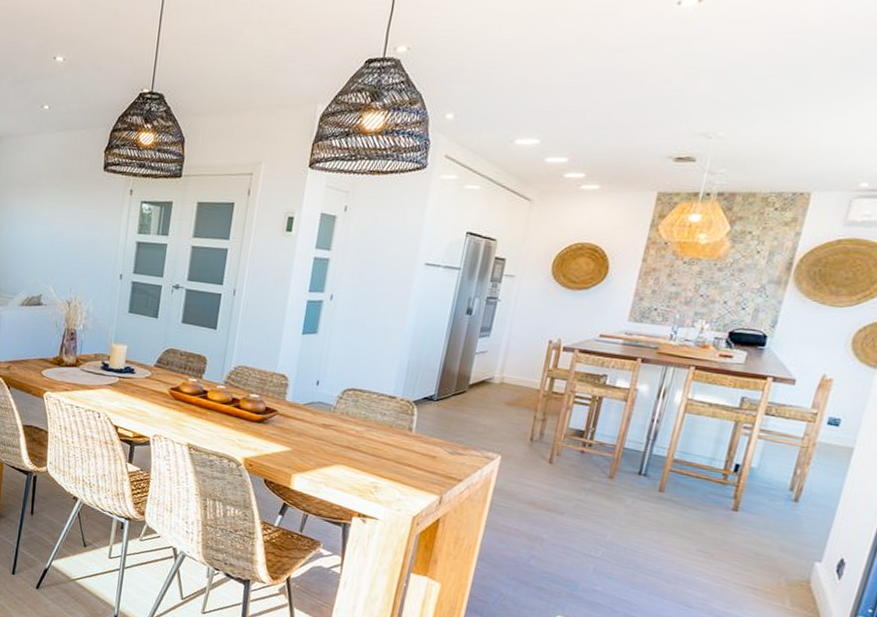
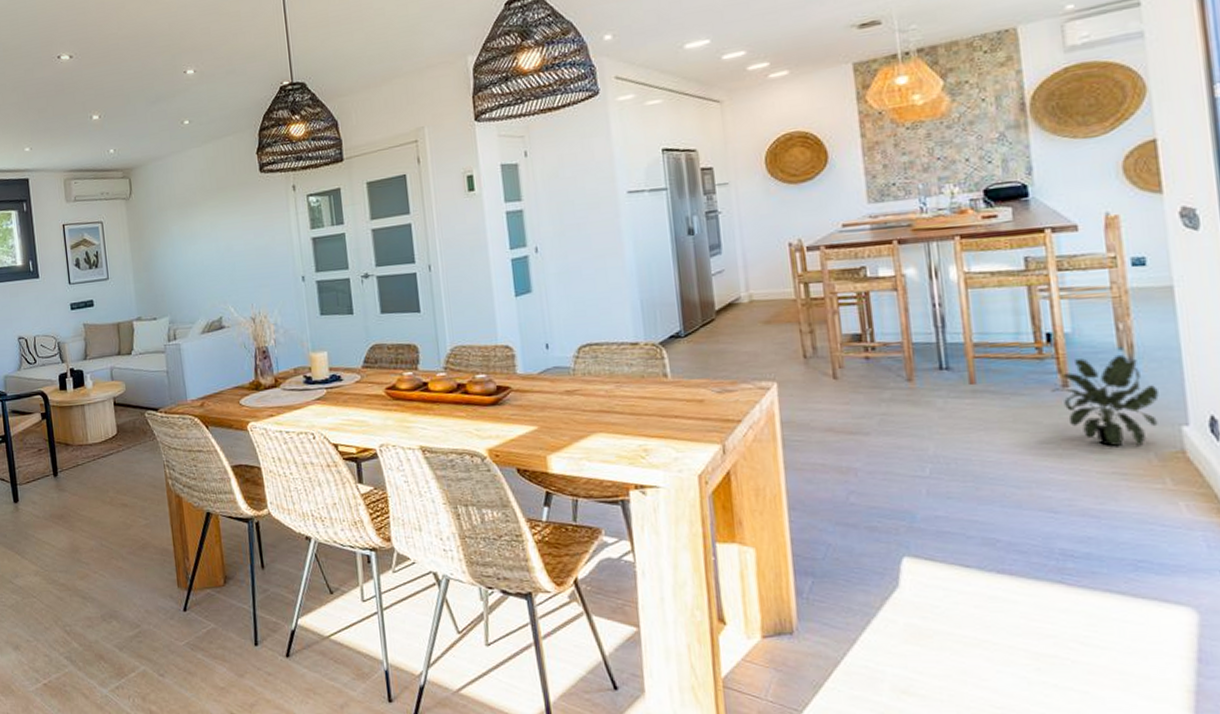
potted plant: none [721,490,808,570] -> present [1049,354,1159,446]

